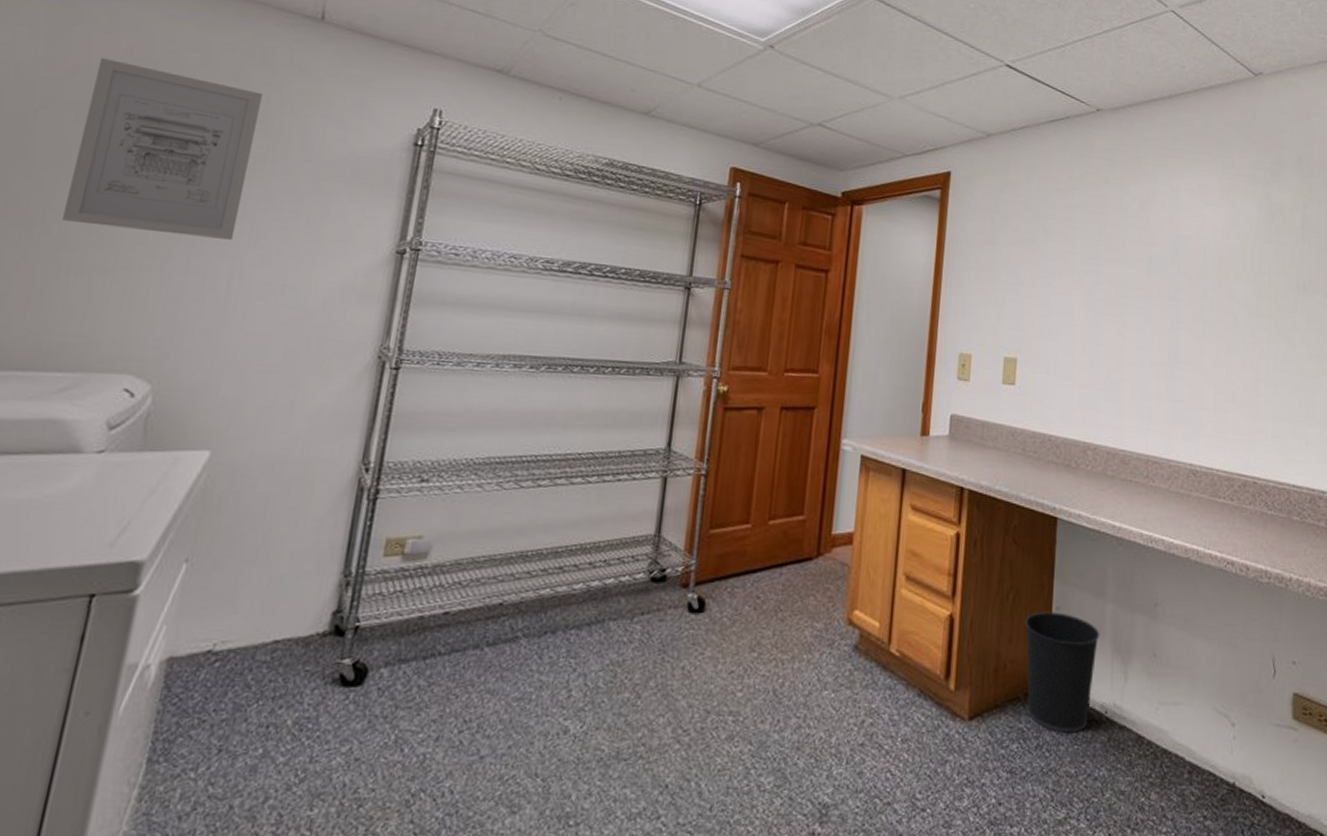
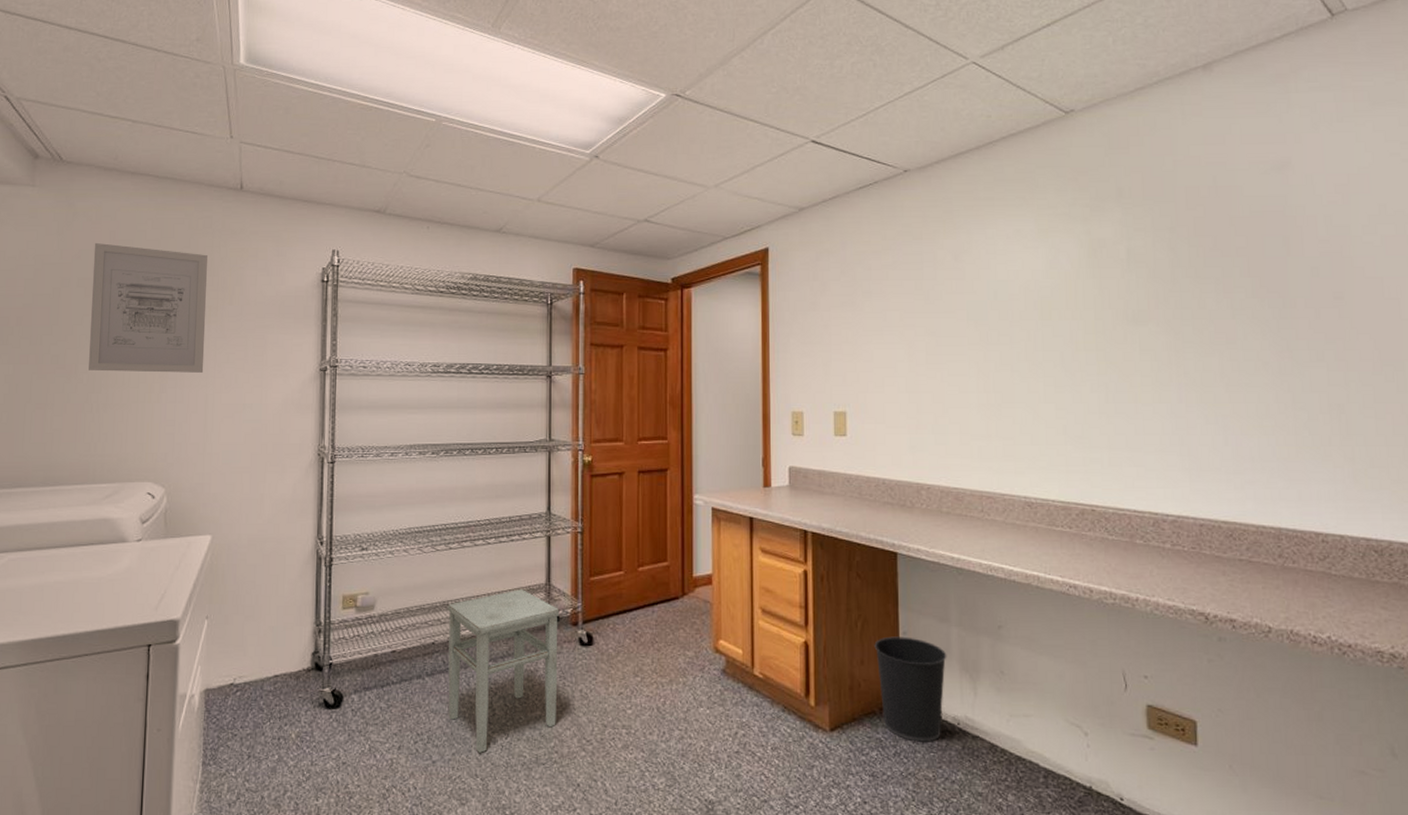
stool: none [509,540,668,746] -> present [447,589,560,753]

